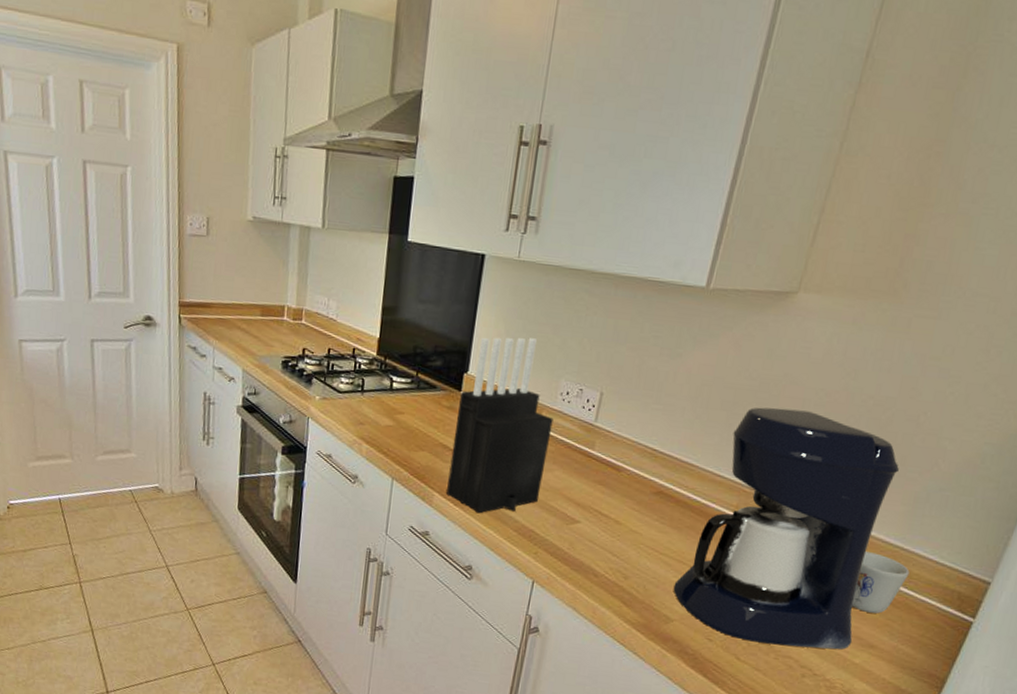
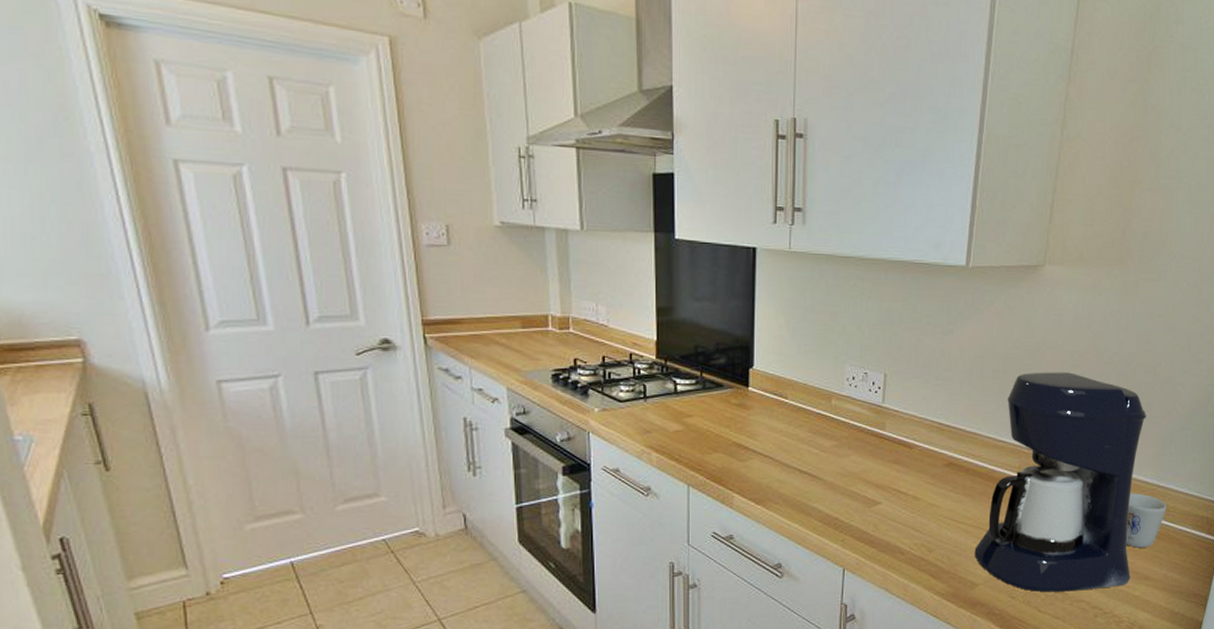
knife block: present [446,337,554,514] -> none [746,327,843,509]

